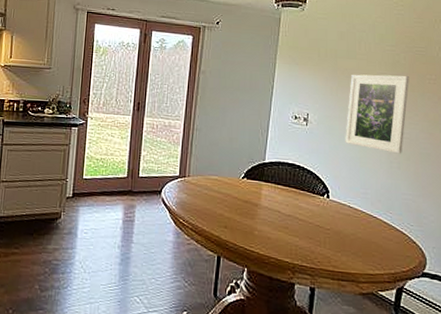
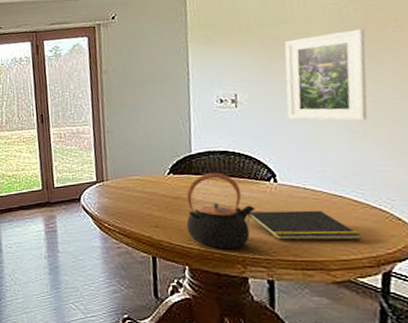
teapot: none [251,182,309,256] -> present [186,173,255,249]
notepad: none [300,222,385,258] -> present [246,210,362,241]

